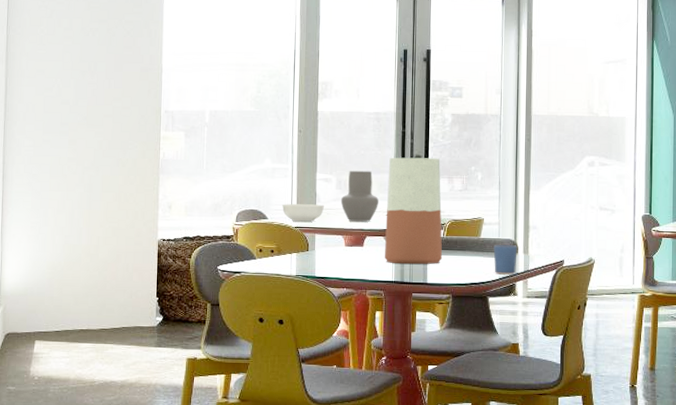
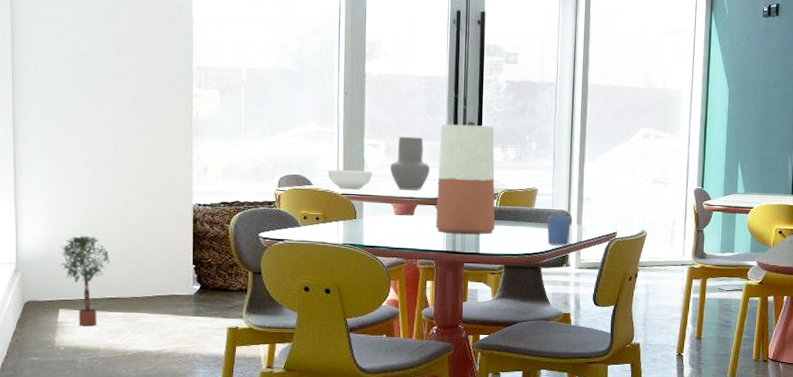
potted tree: none [38,270,82,357] -> present [61,235,110,327]

